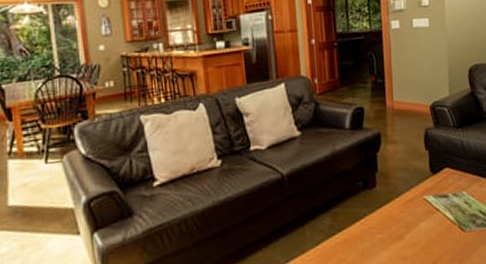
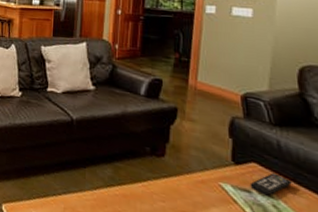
remote control: none [446,172,476,196] -> present [250,173,292,197]

